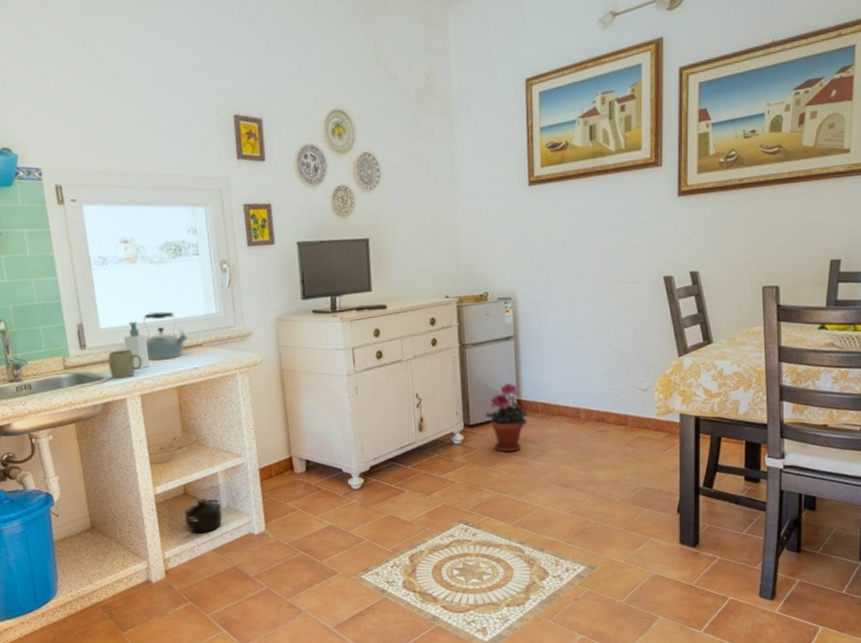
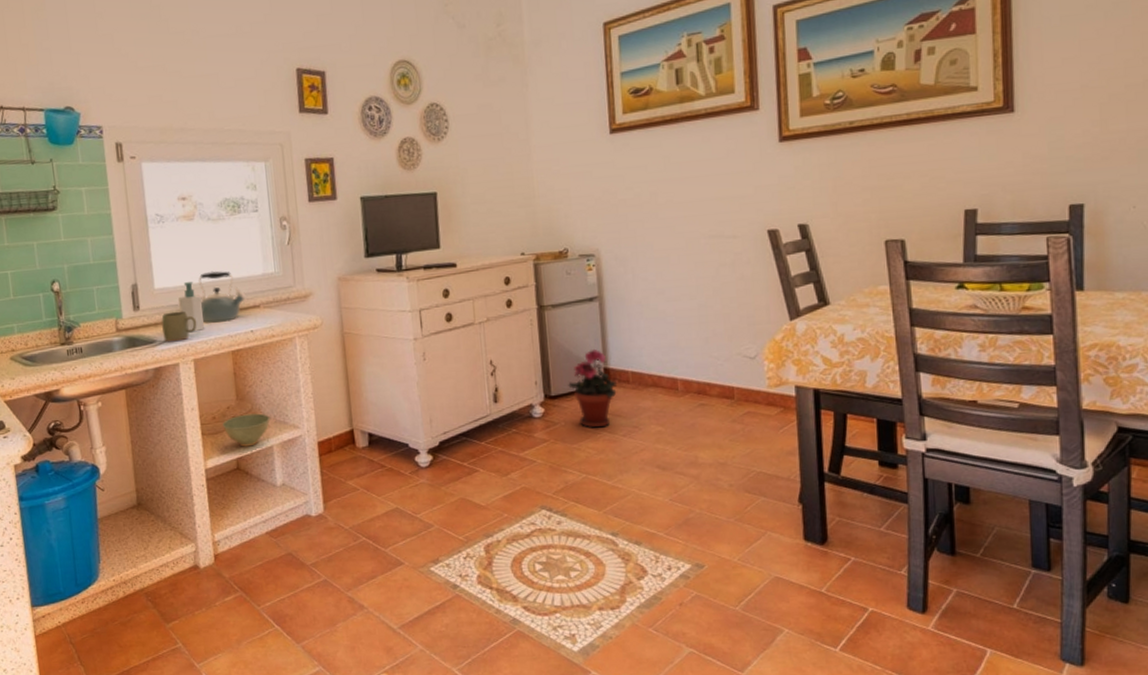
bowl: none [169,443,215,474] -> present [222,413,270,447]
saucepan: present [184,499,223,534] -> none [236,475,277,514]

